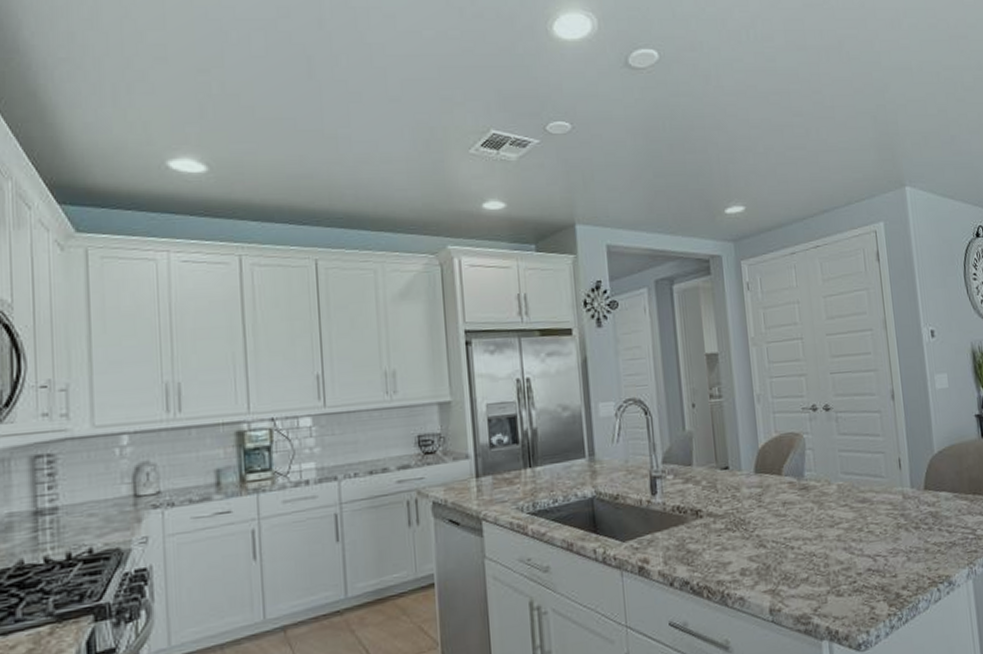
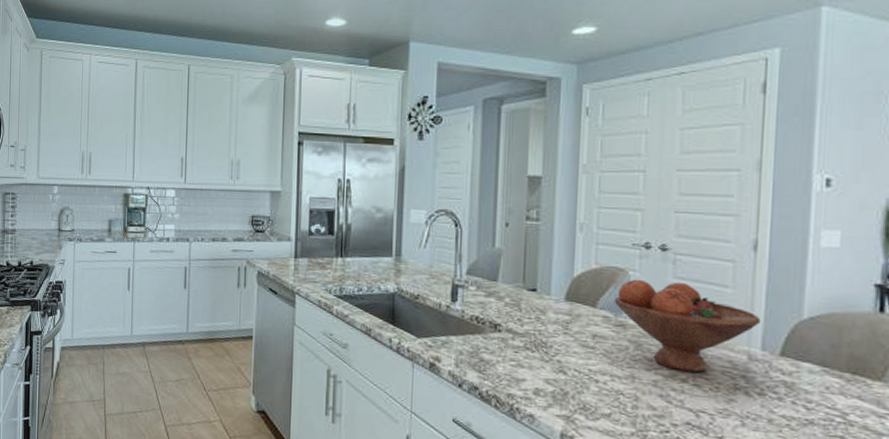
fruit bowl: none [795,437,907,521] -> present [613,279,761,372]

